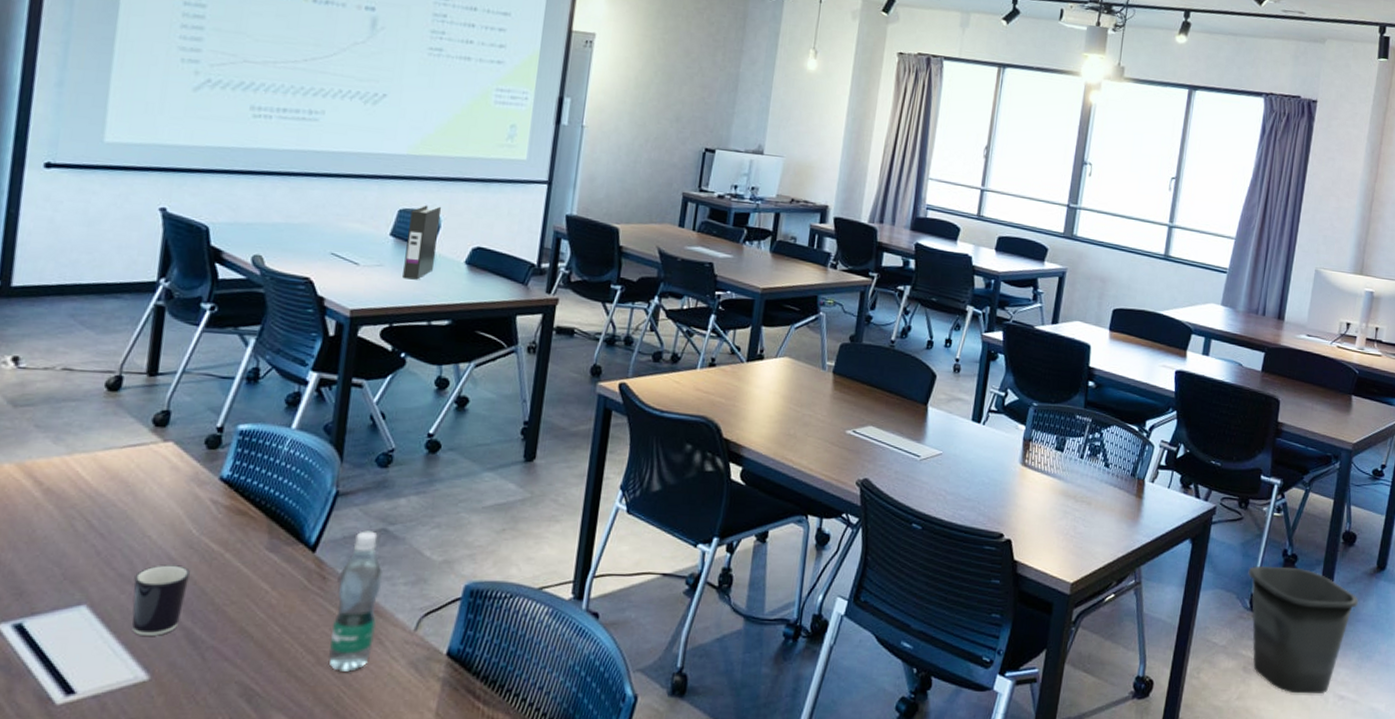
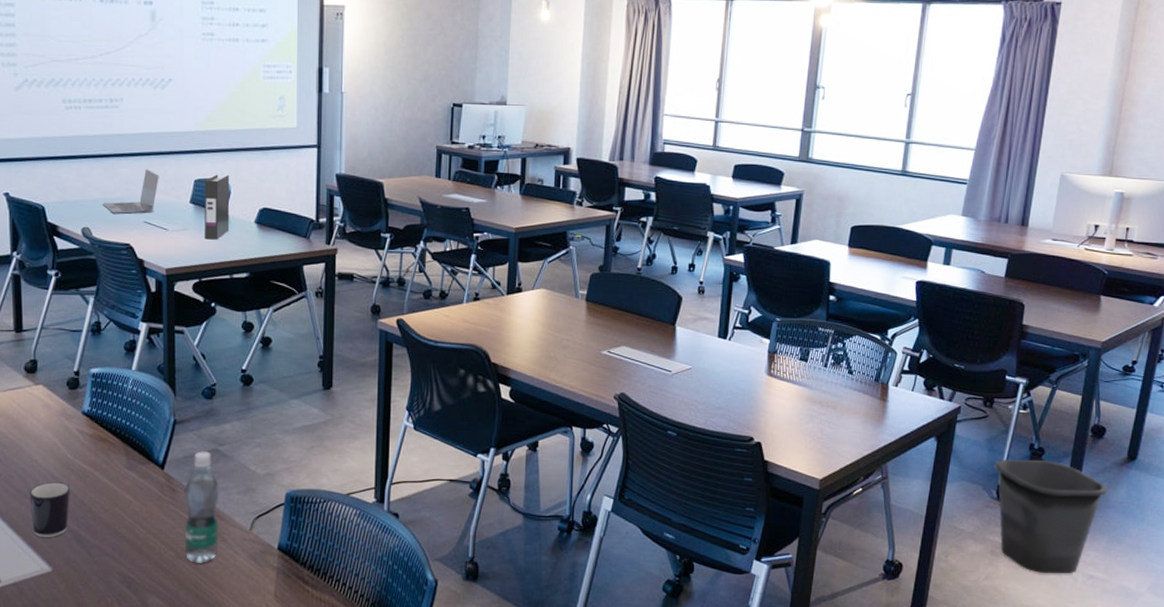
laptop: none [282,193,357,244] -> present [102,169,159,214]

